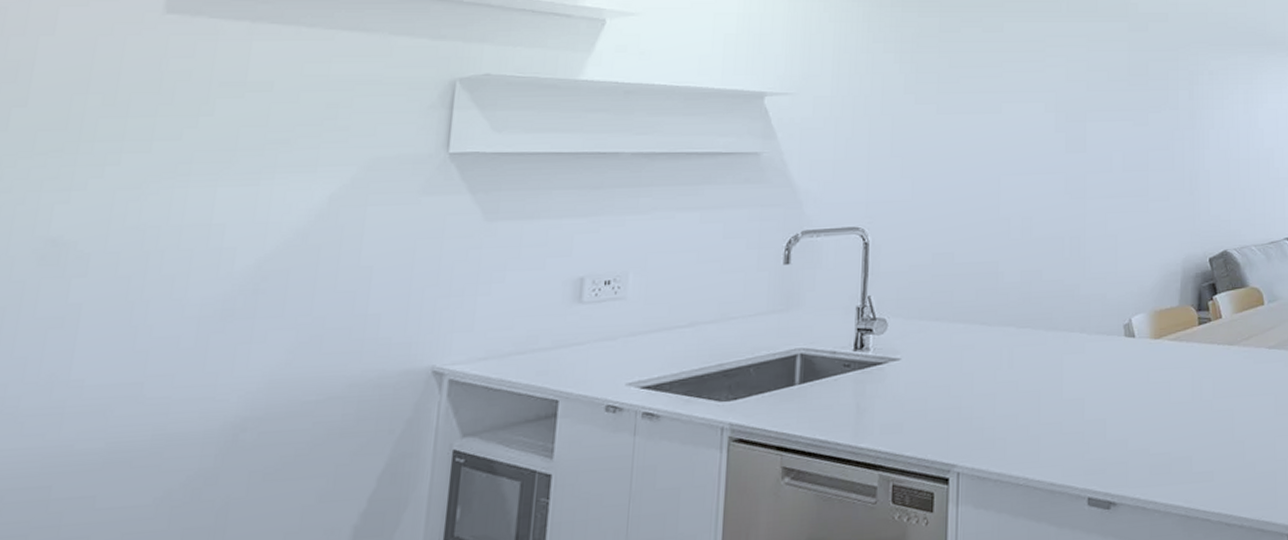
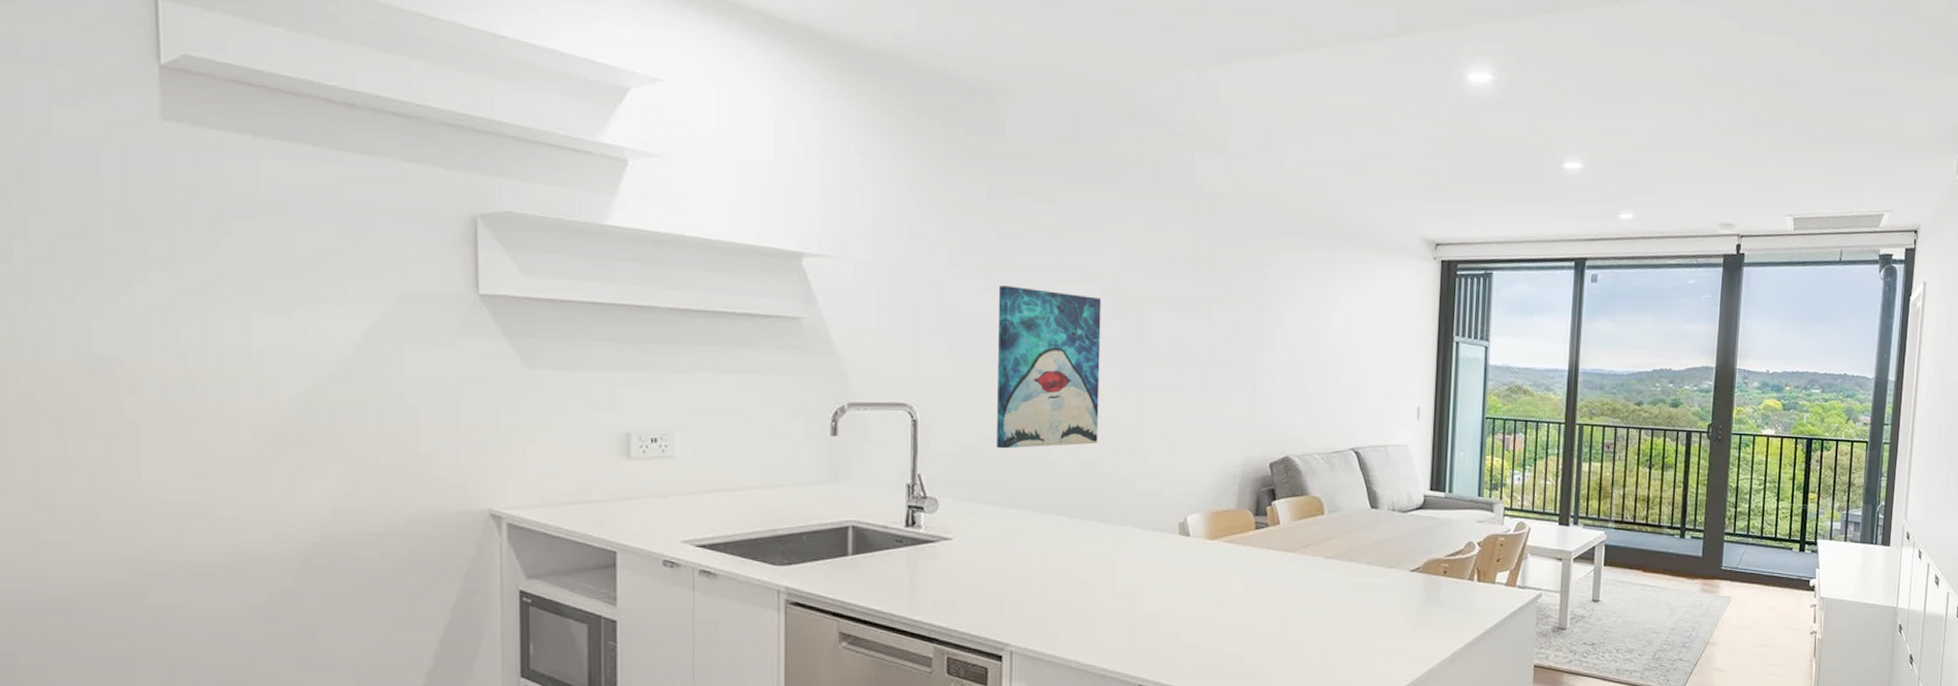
wall art: none [946,109,1046,265] -> present [997,286,1102,449]

